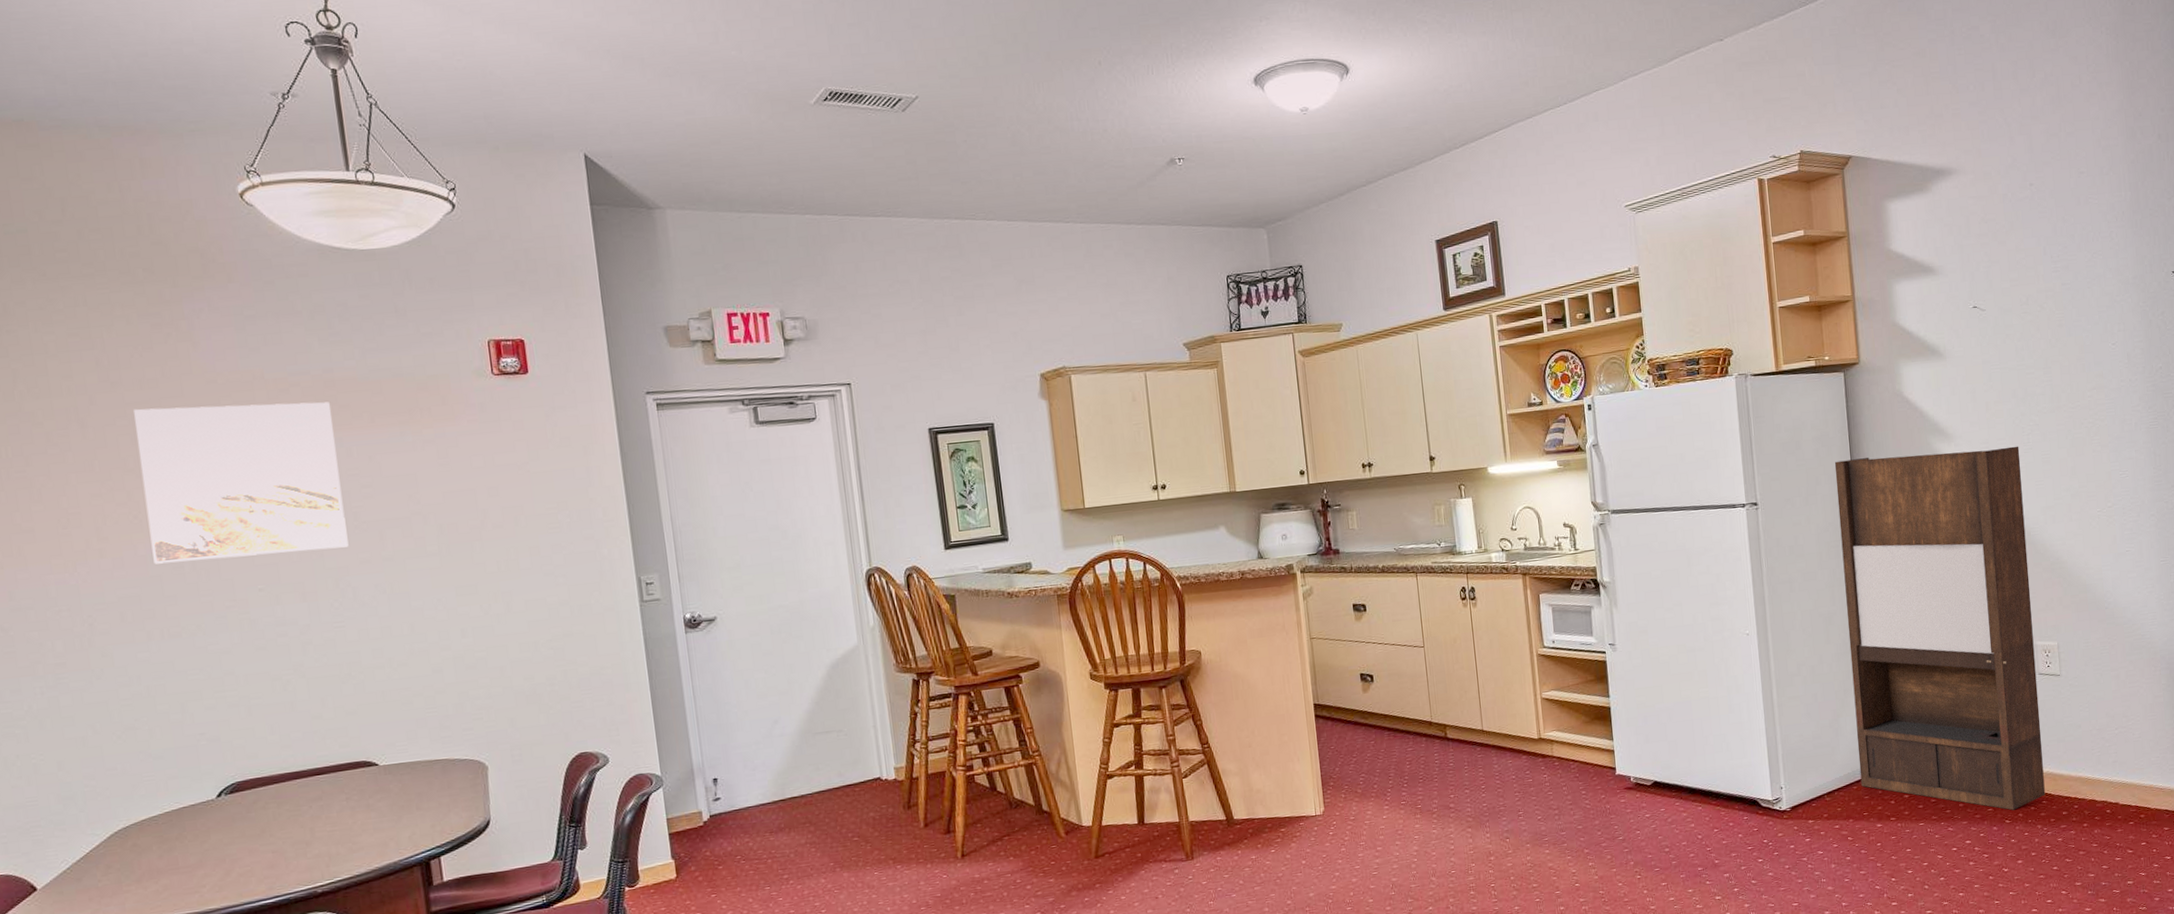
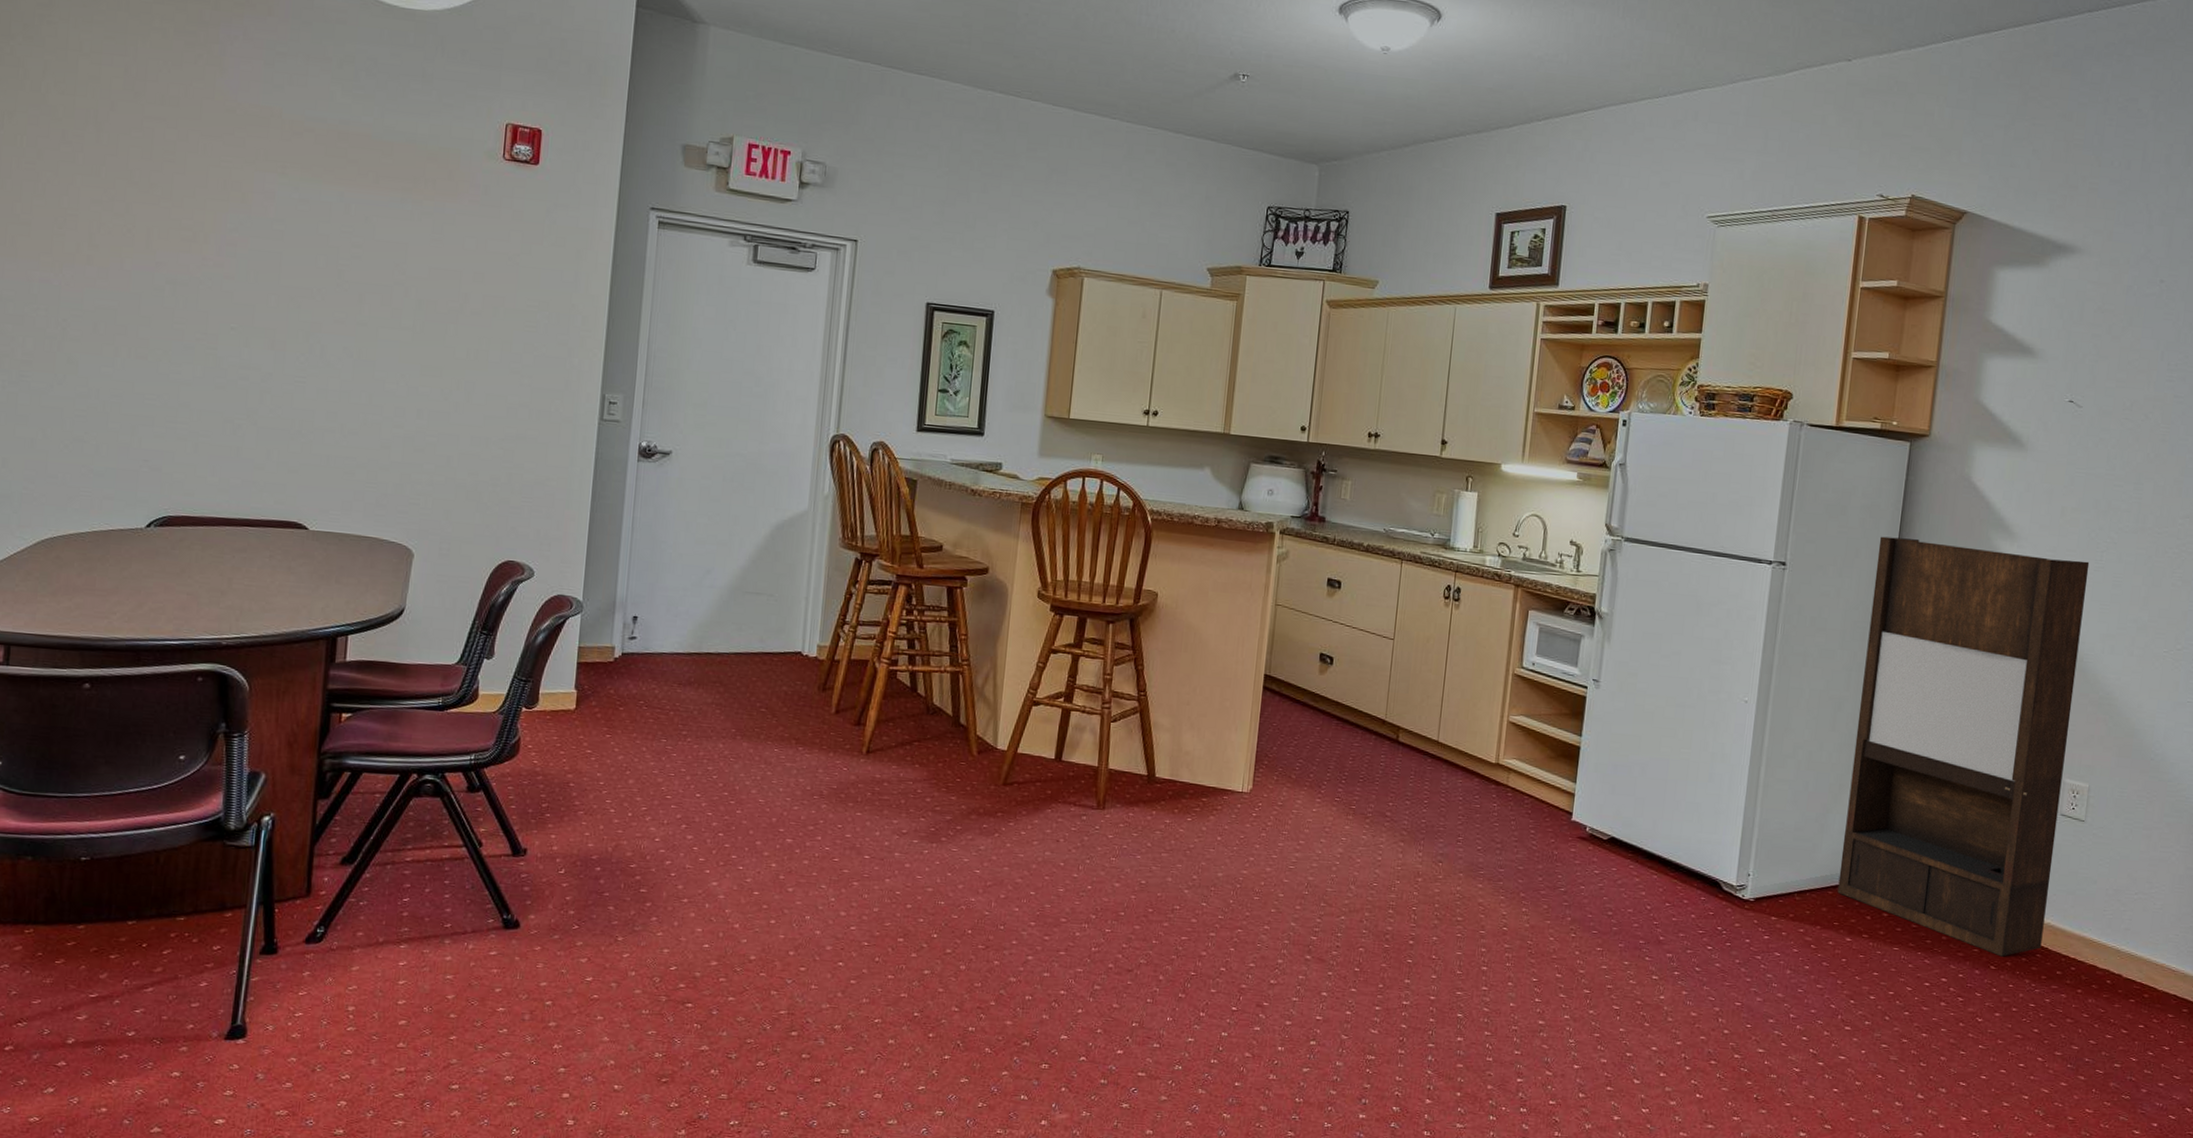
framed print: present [134,402,349,564] -> none [137,123,340,303]

